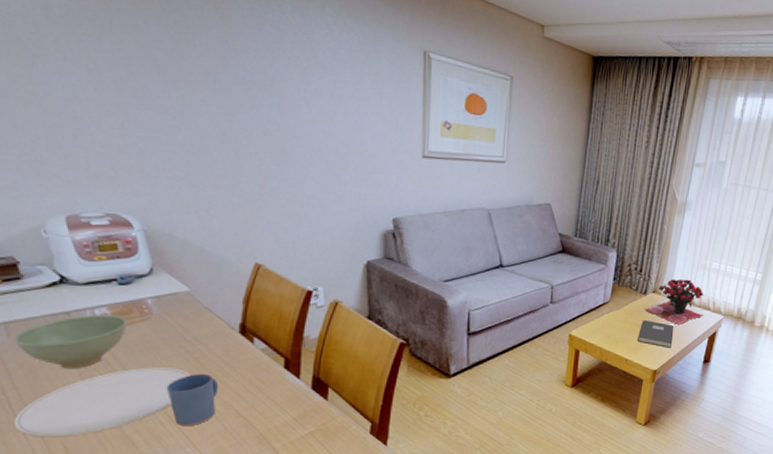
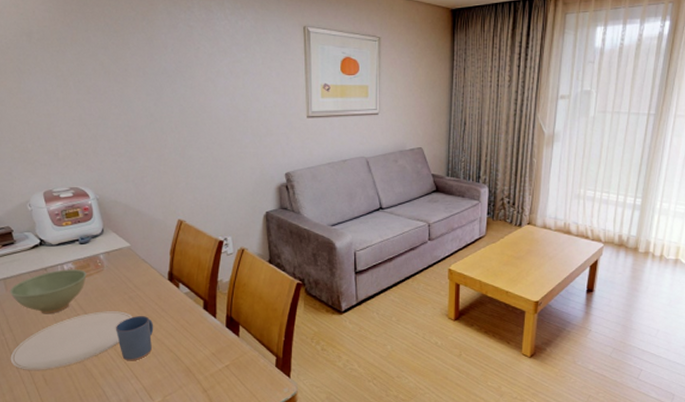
book: present [638,320,674,348] -> none [516,252,553,279]
flower arrangement: present [645,278,704,325] -> none [521,209,583,255]

